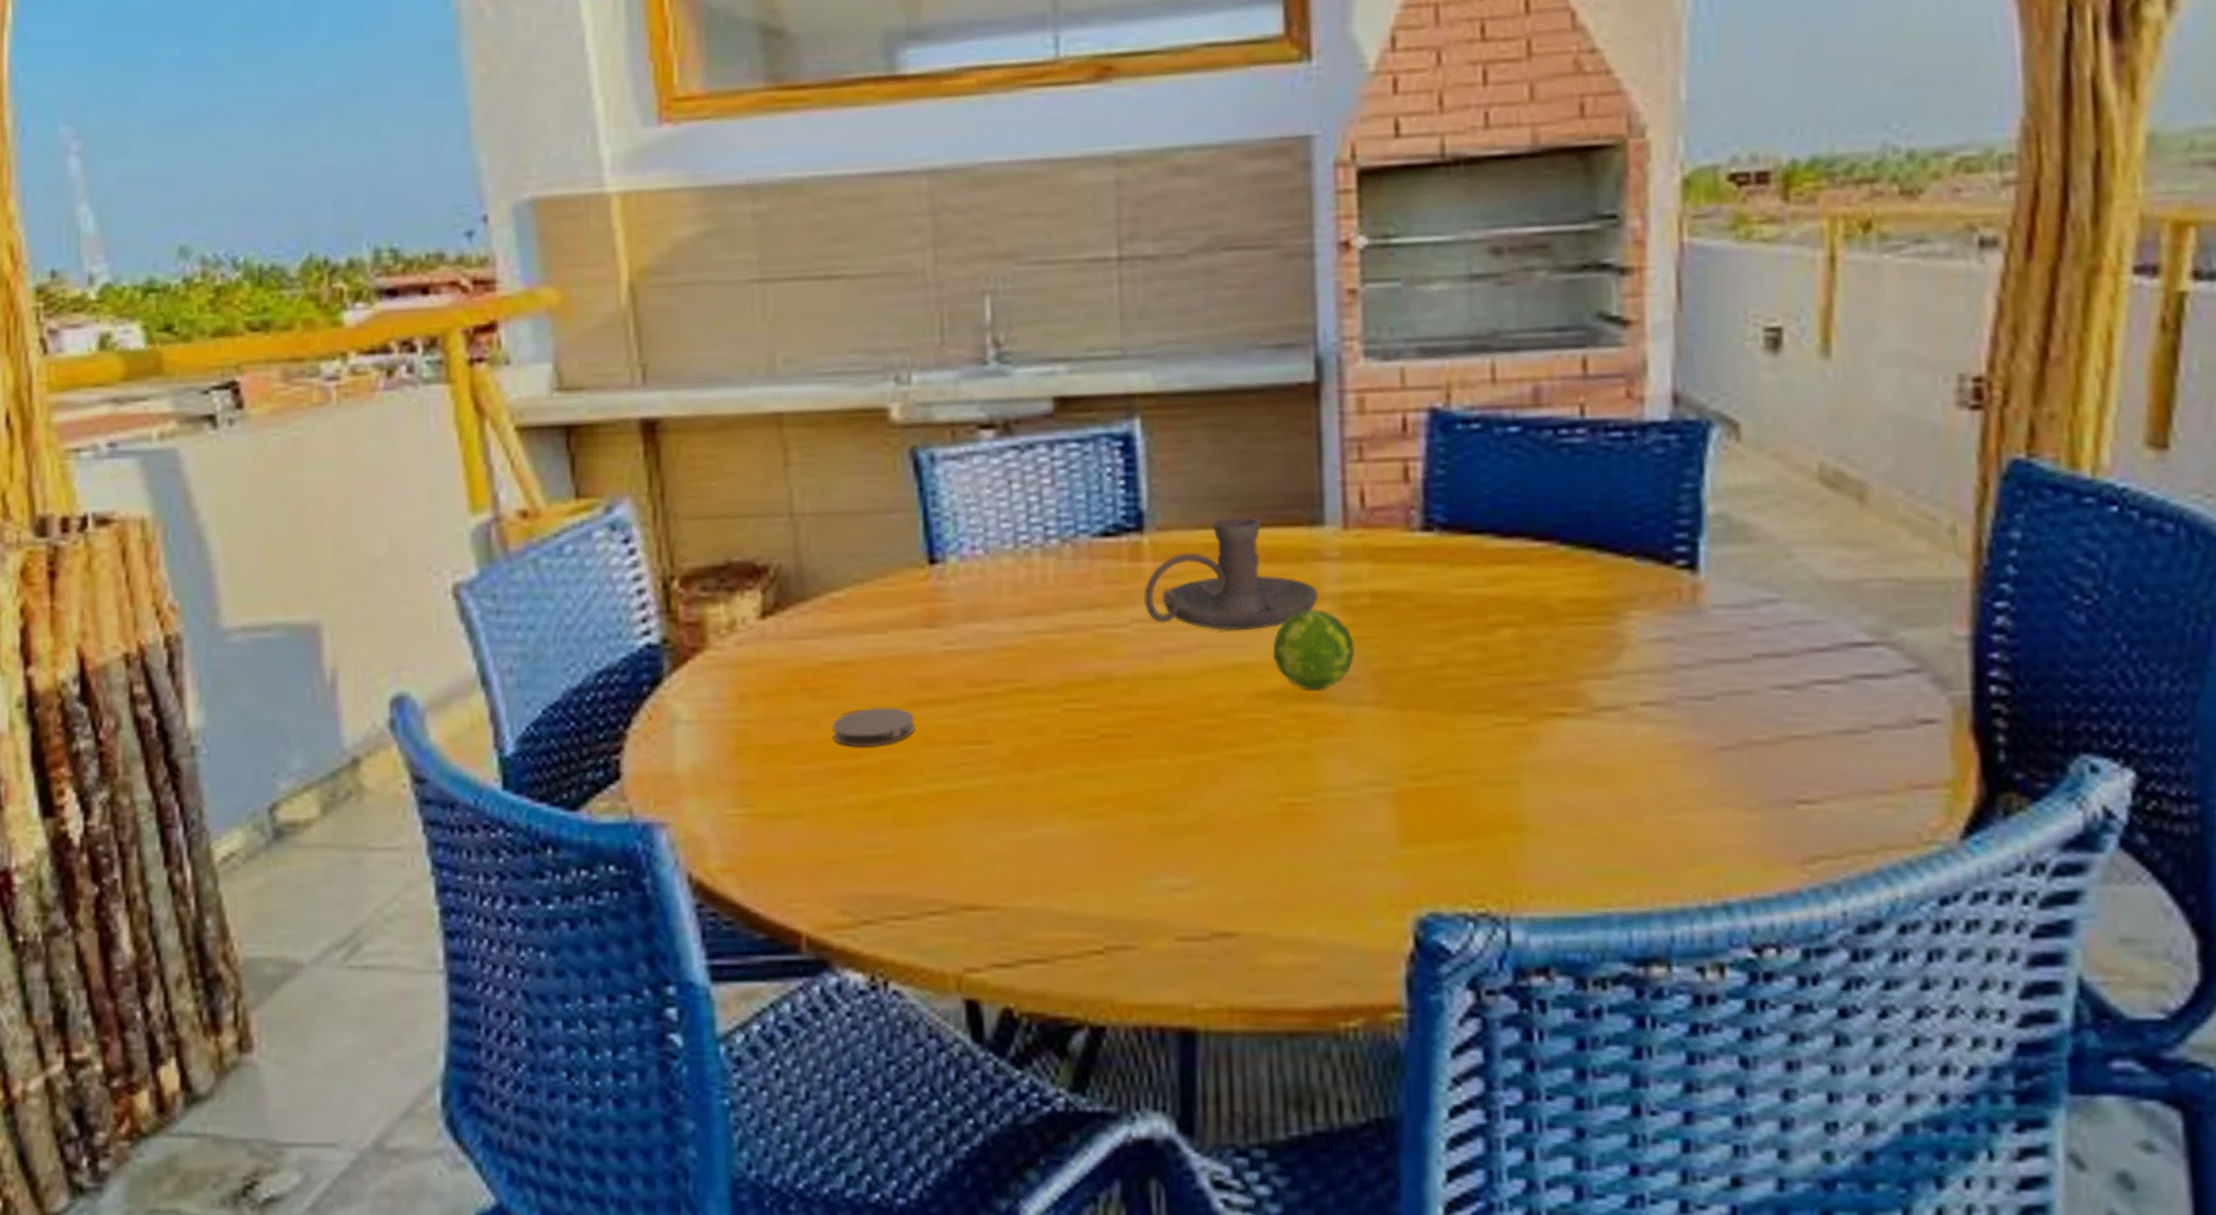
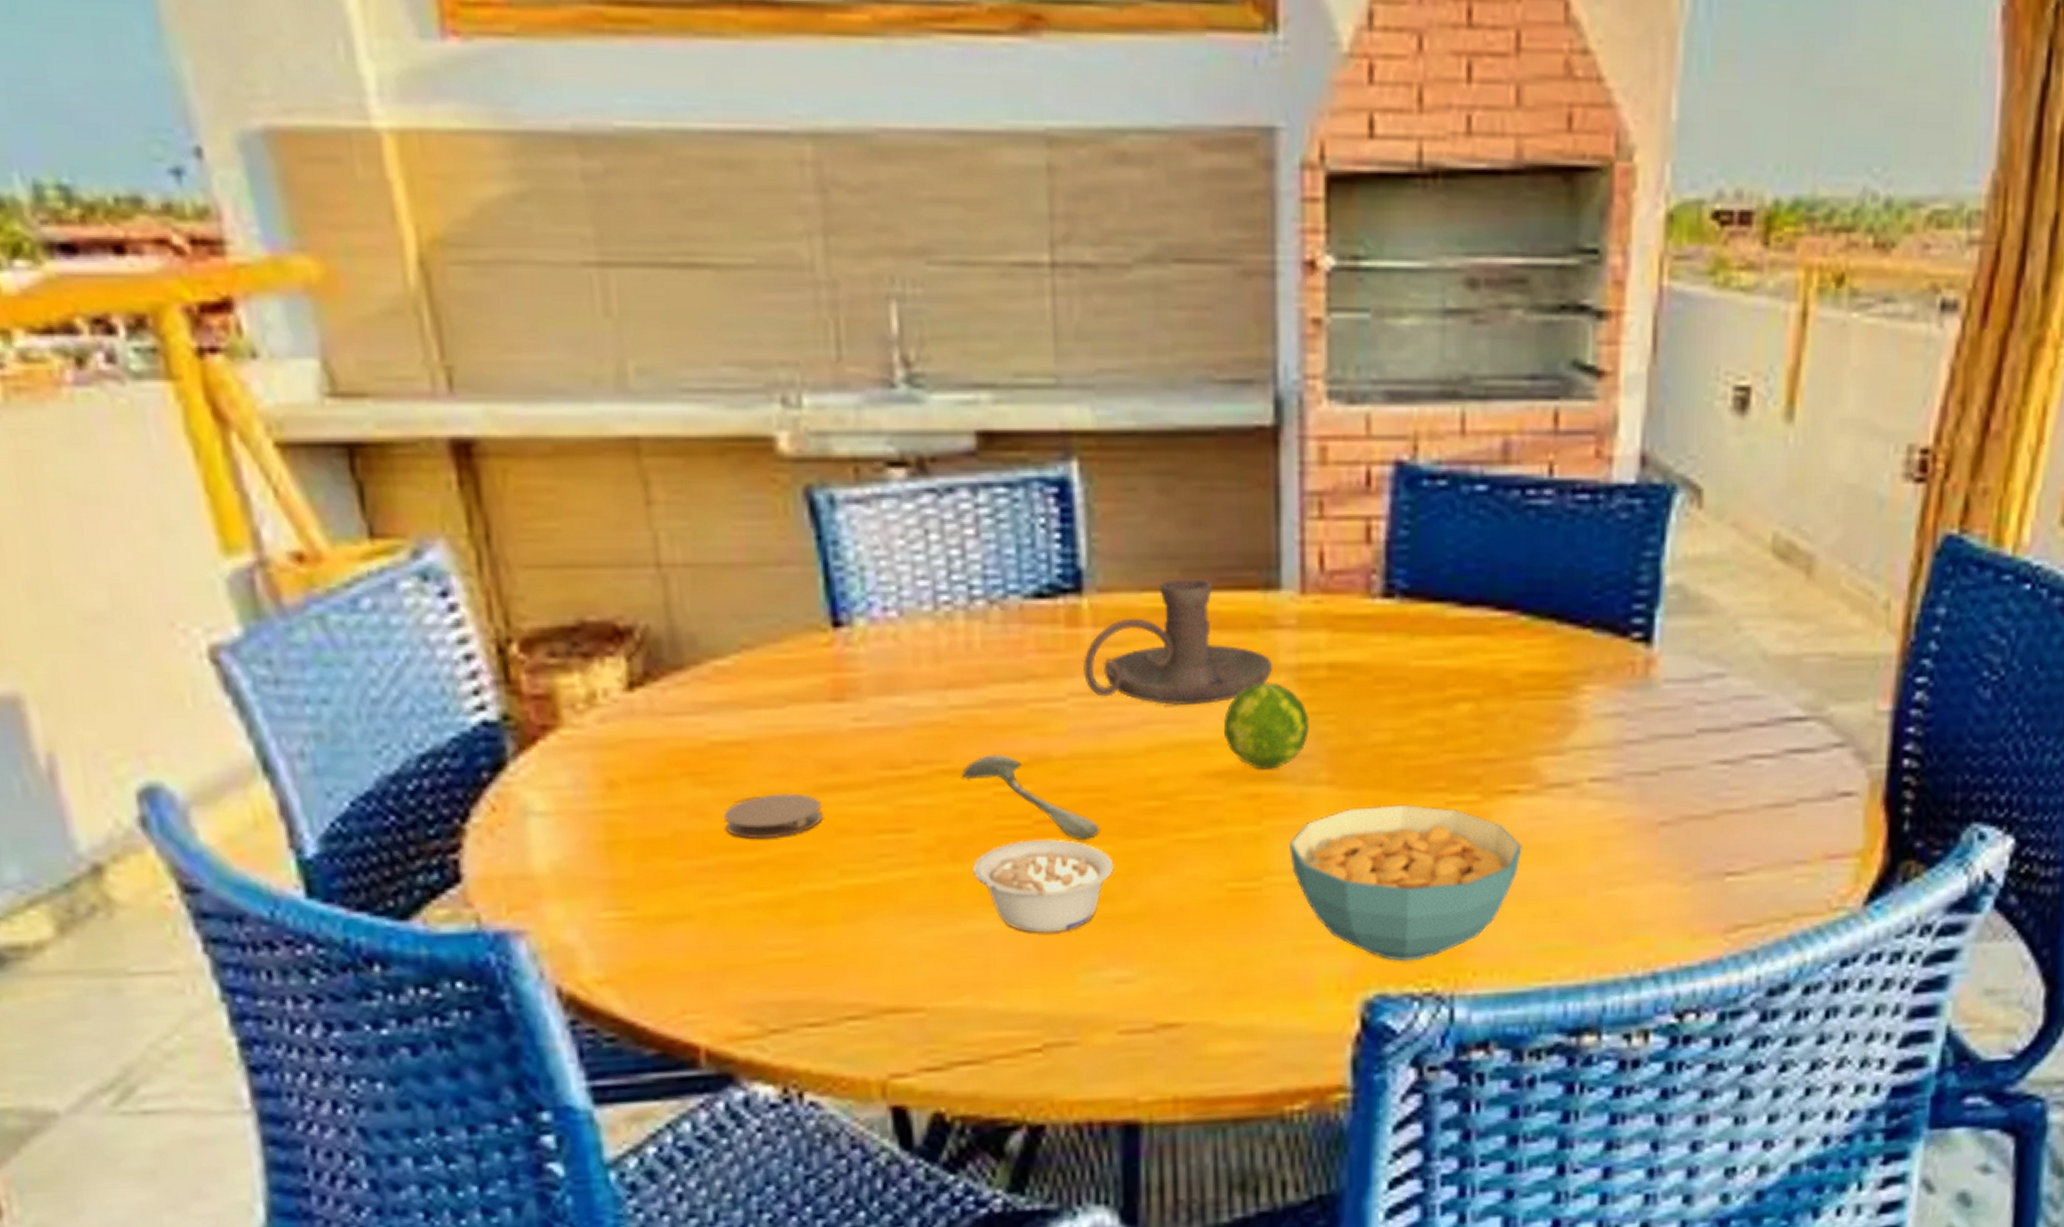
spoon: none [1036,674,1159,755] -> present [962,754,1100,841]
legume: none [1042,752,1172,841] -> present [972,839,1114,934]
cereal bowl: none [1338,725,1574,881] -> present [1290,804,1522,962]

